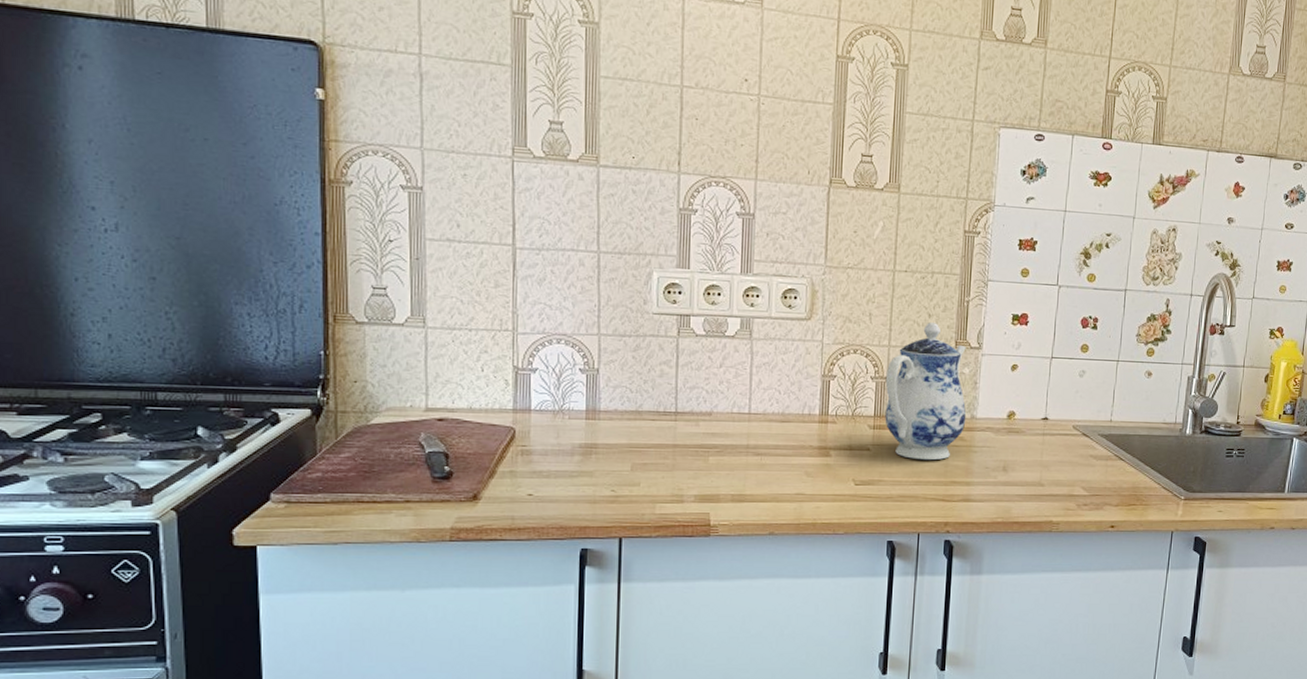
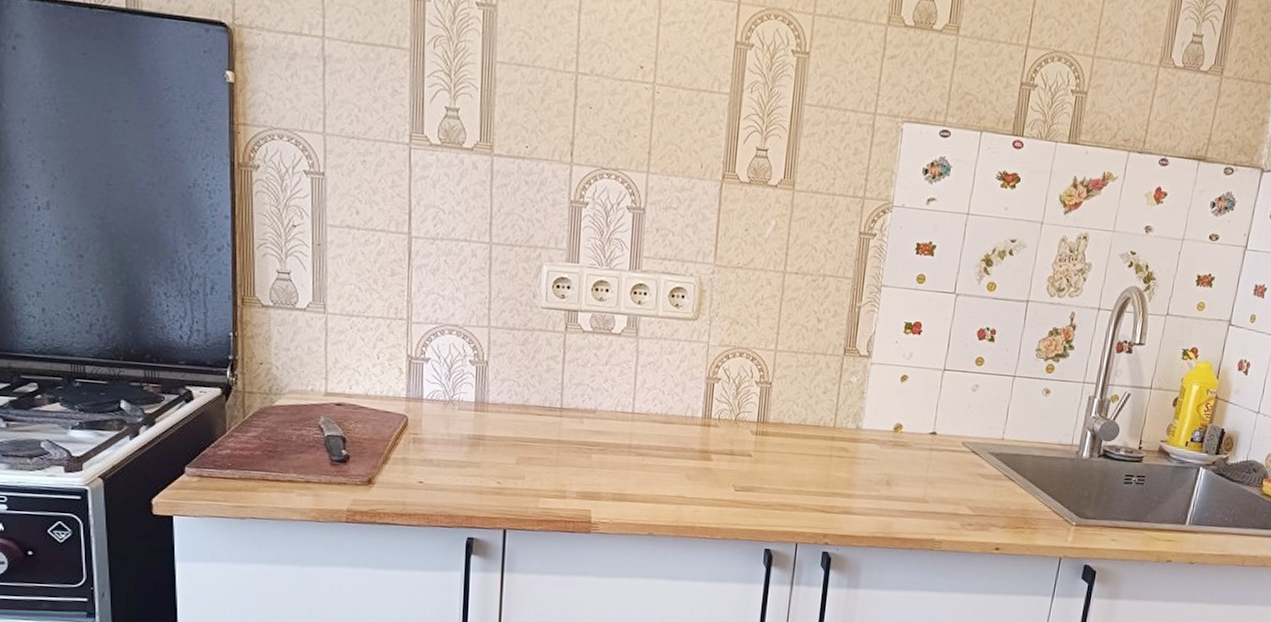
teapot: present [885,322,966,461] -> none [768,328,855,470]

